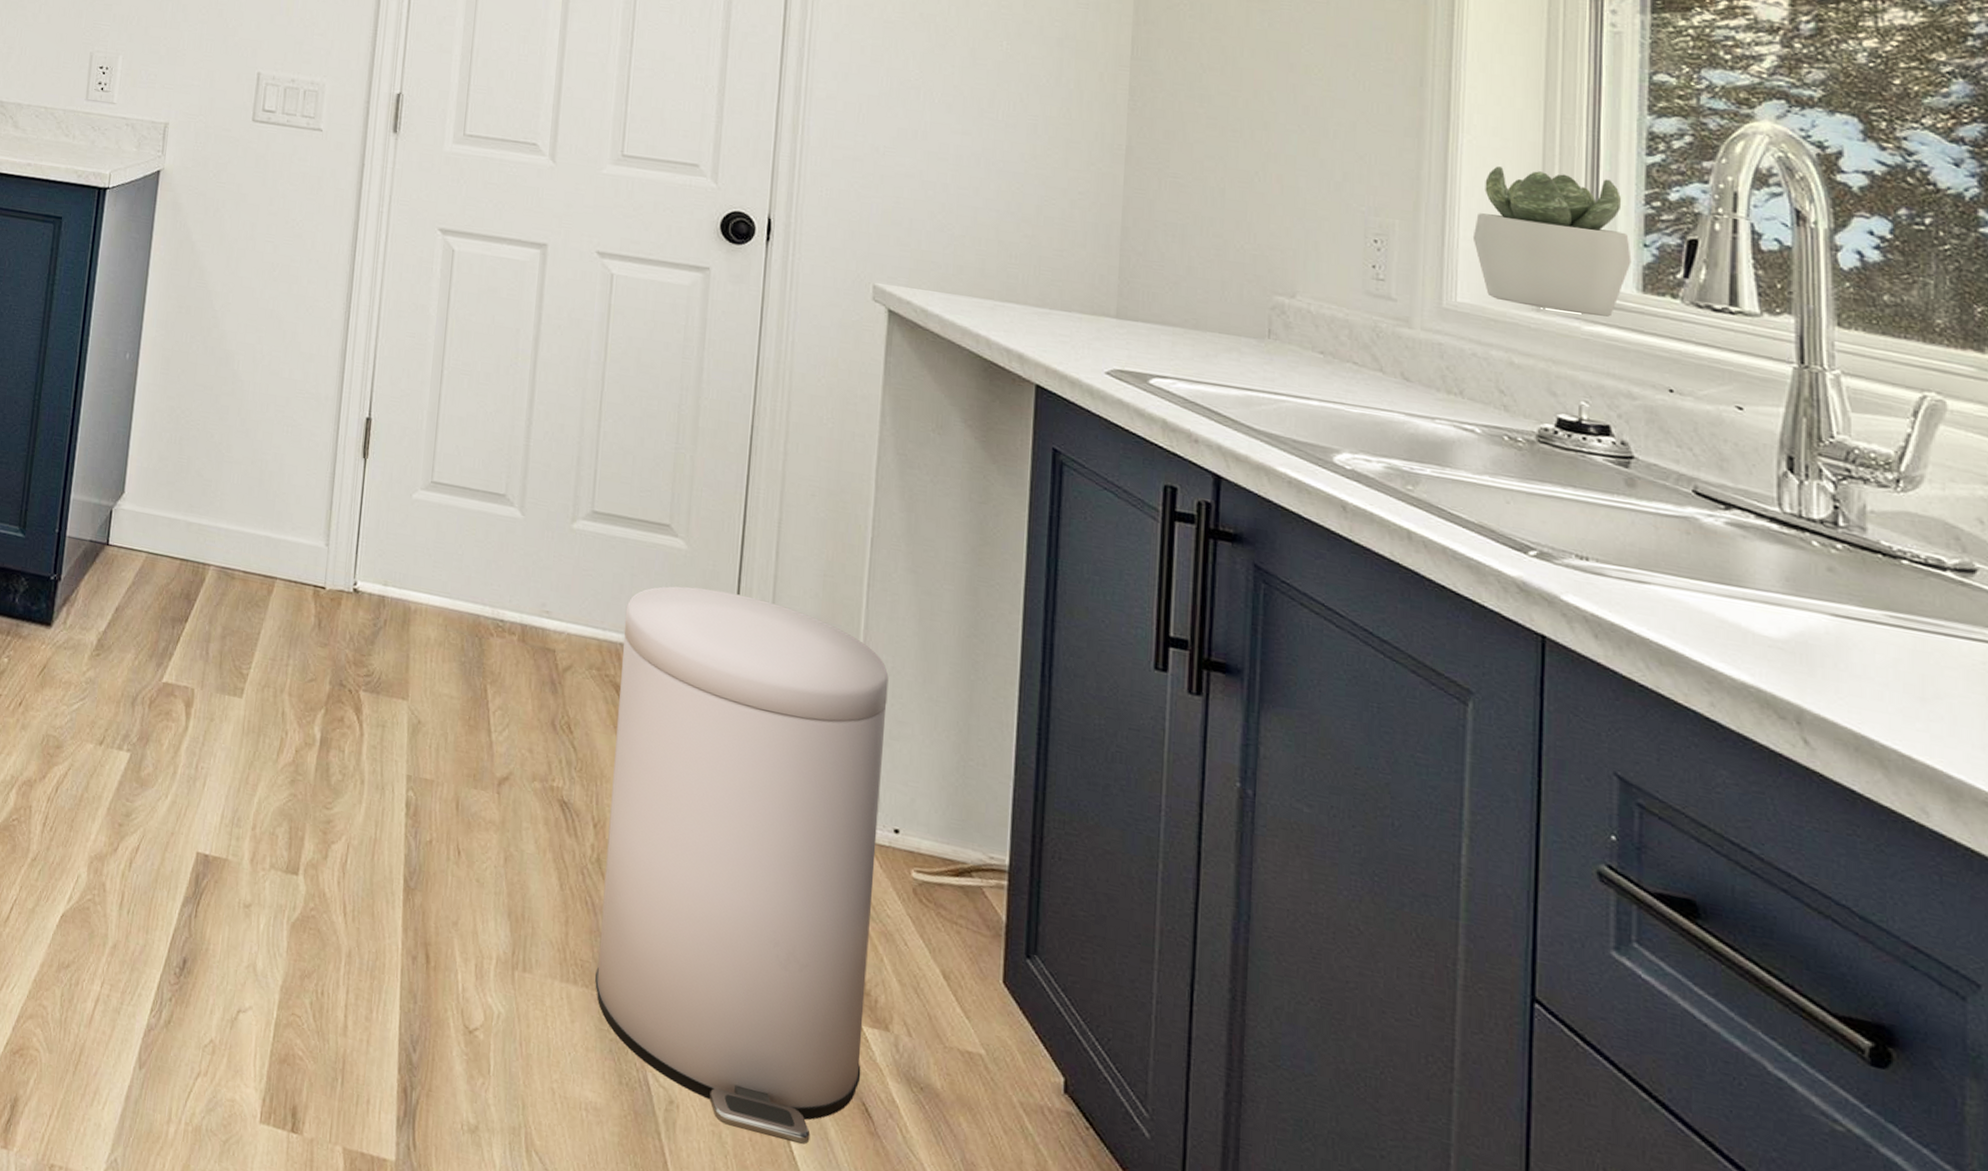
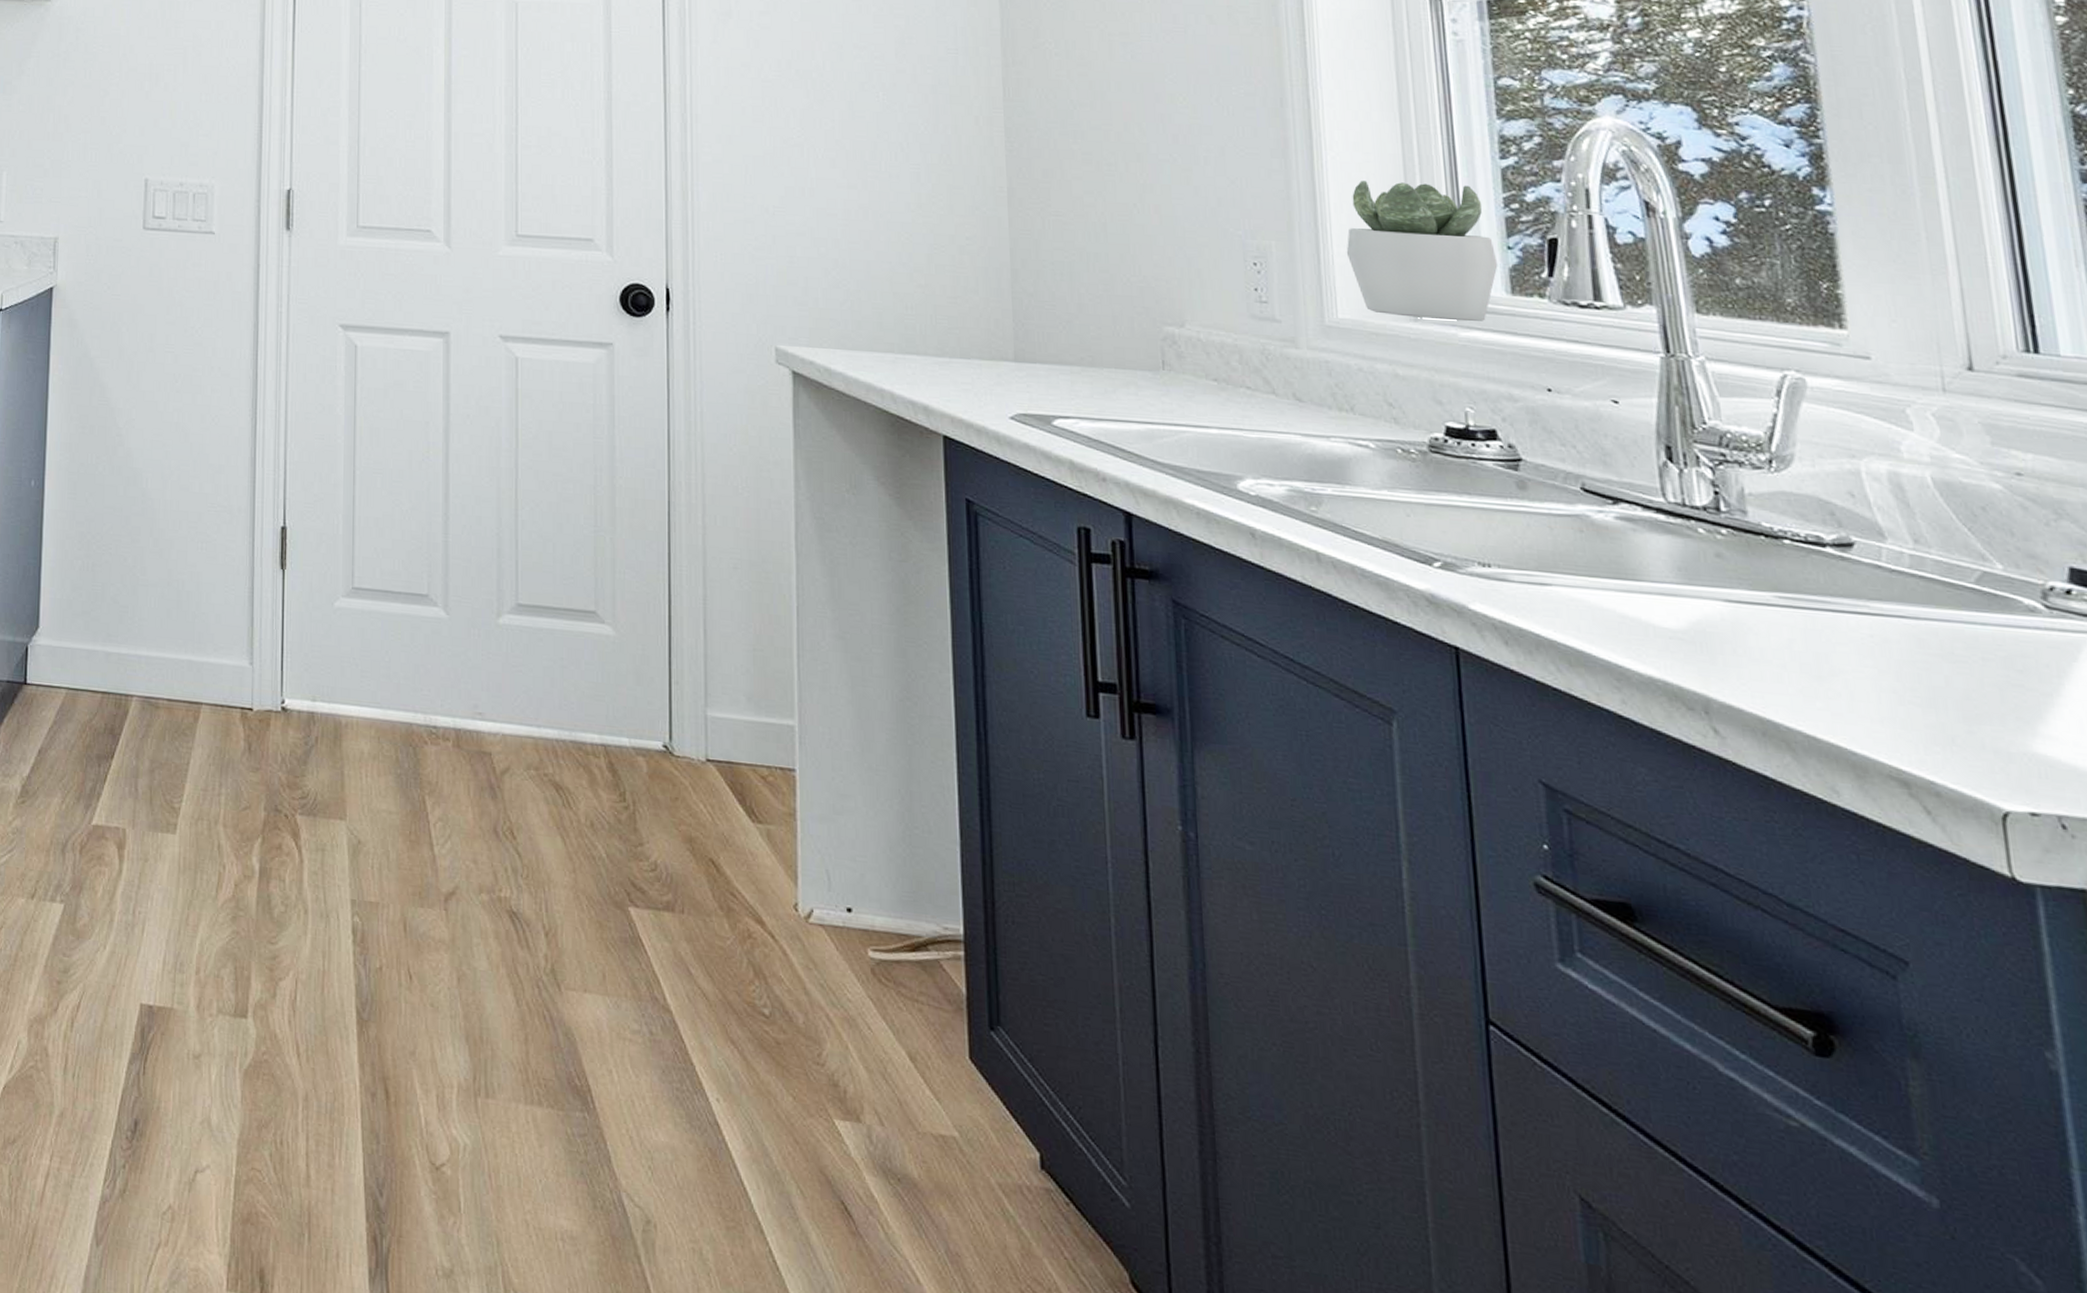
pedal bin: present [595,586,889,1145] -> none [559,673,837,1253]

